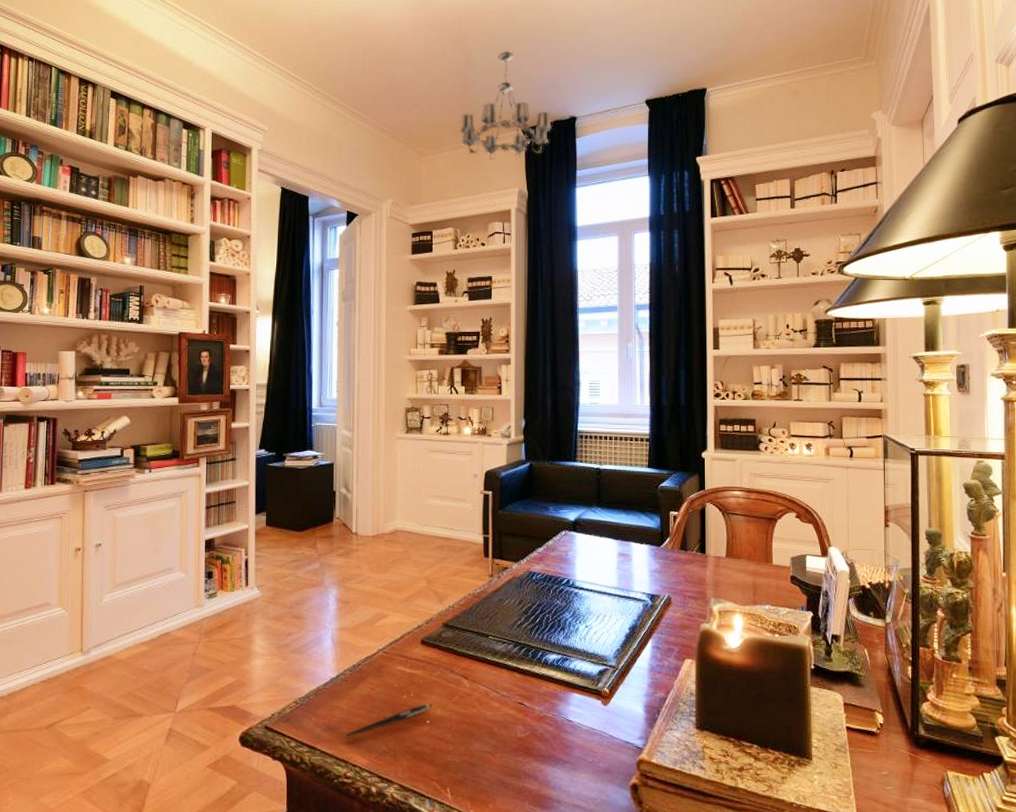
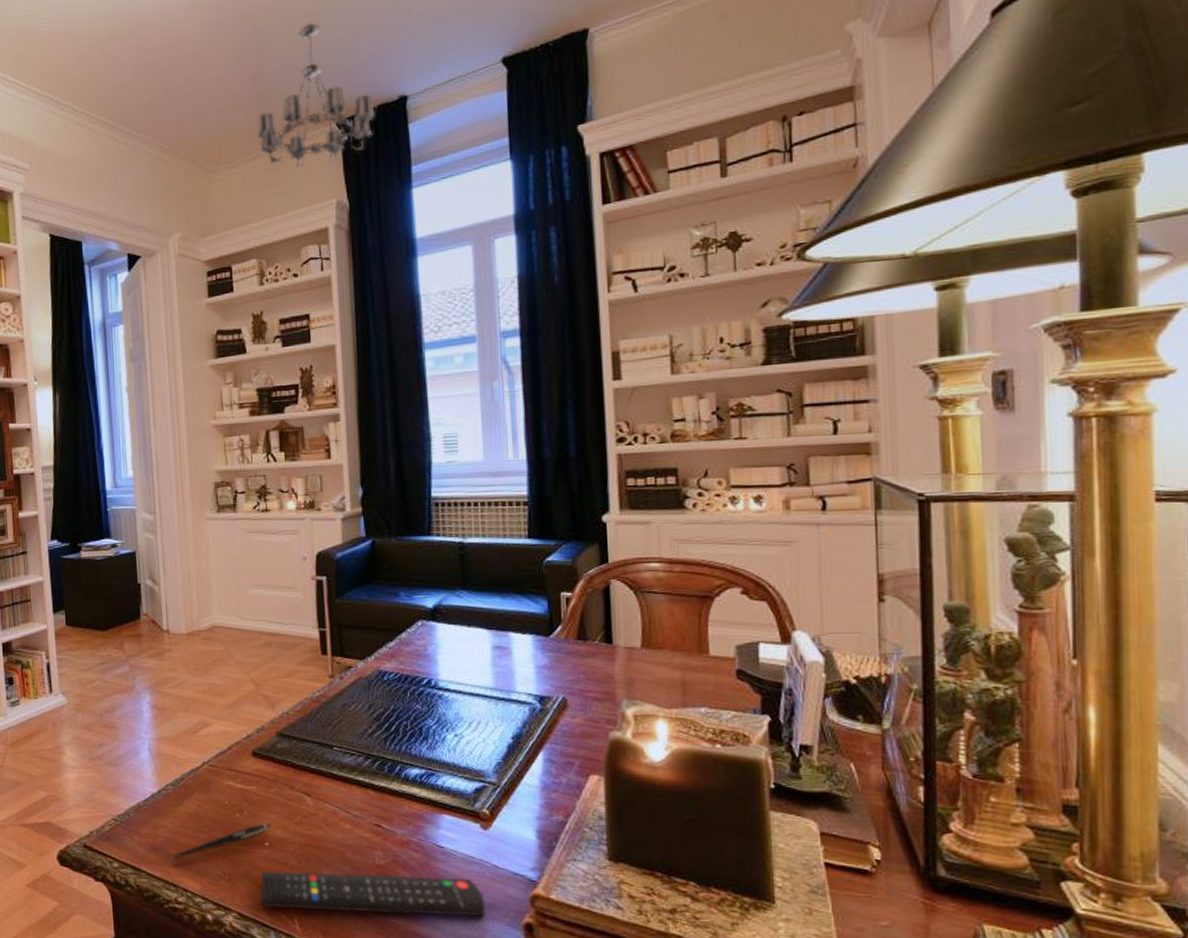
remote control: none [420,746,603,780] -> present [260,871,486,917]

